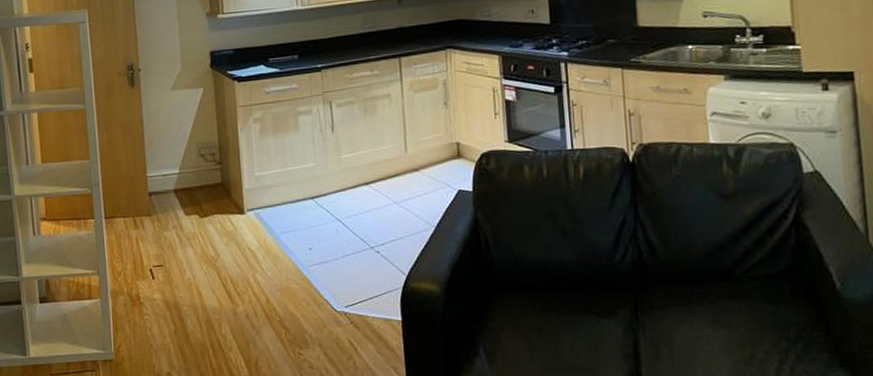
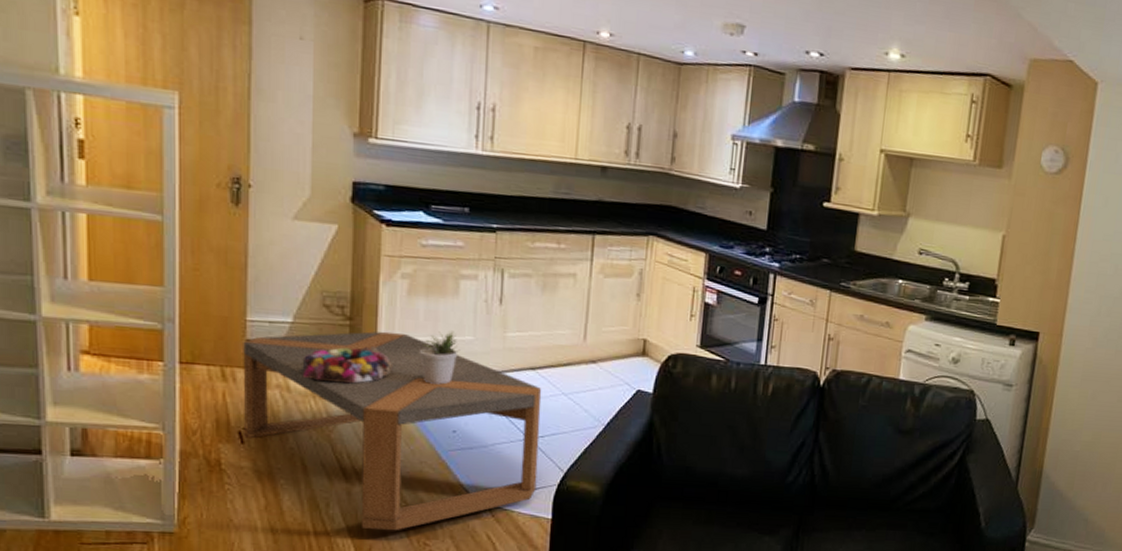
coffee table: none [146,169,385,344] -> present [243,331,542,531]
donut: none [189,184,256,219] -> present [302,346,392,384]
potted plant: none [274,161,306,209] -> present [419,331,460,385]

